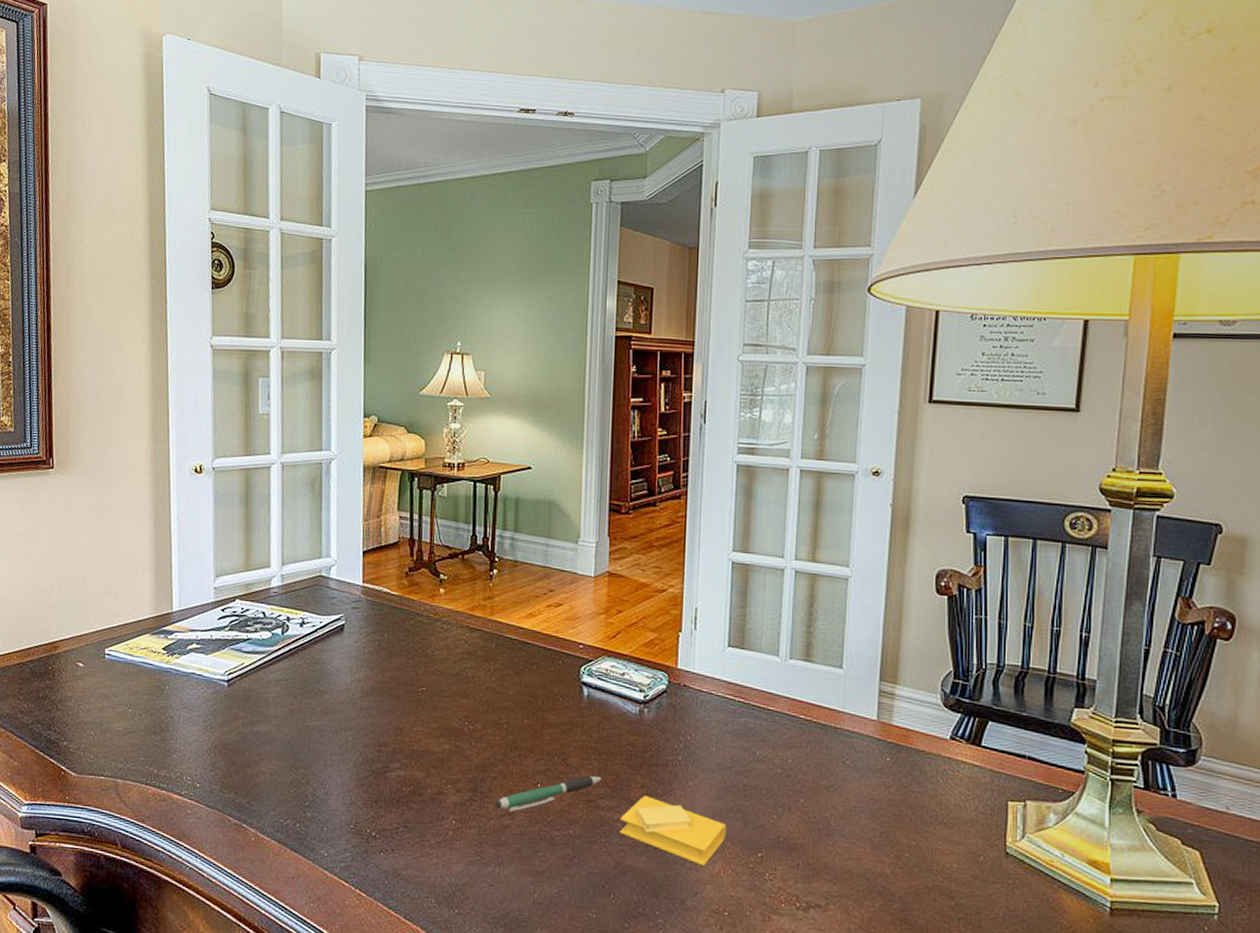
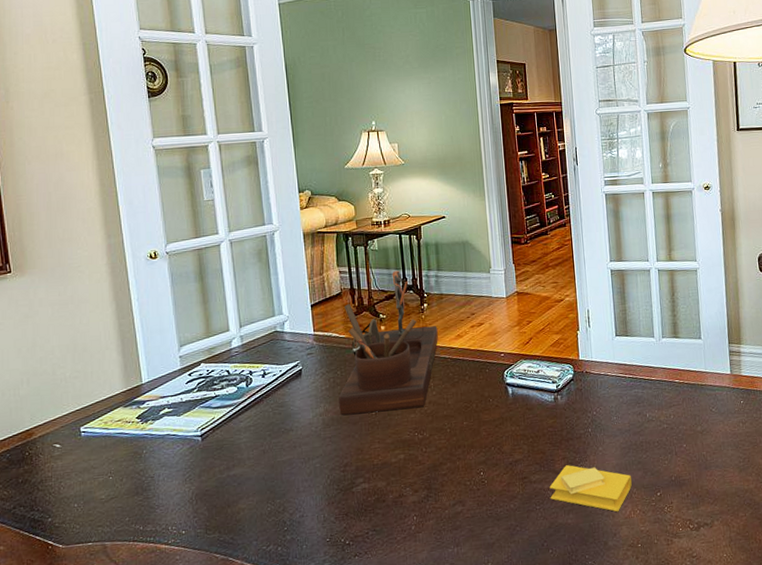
desk organizer: none [381,525,506,692] -> present [339,271,438,416]
pen: present [495,775,601,811] -> none [447,456,531,499]

